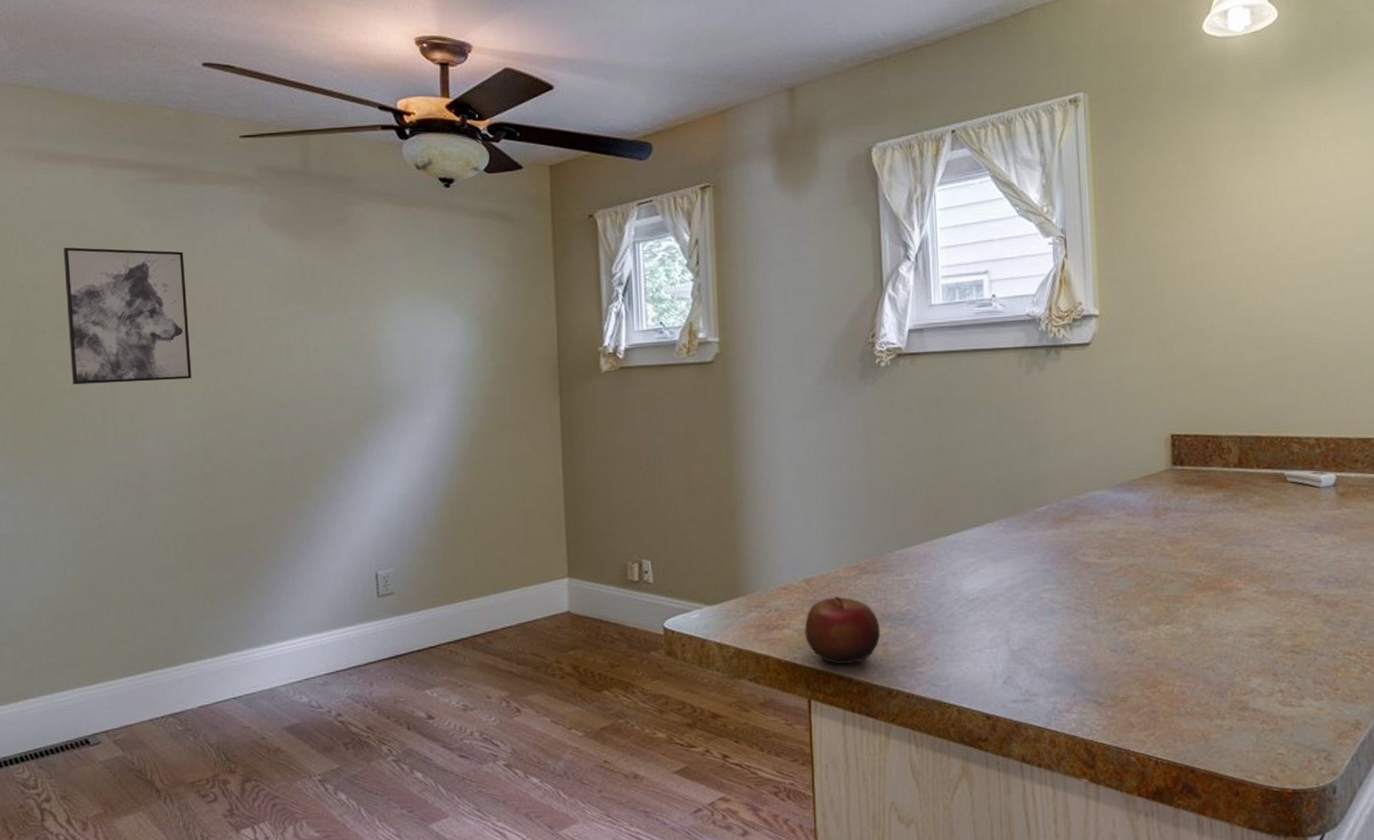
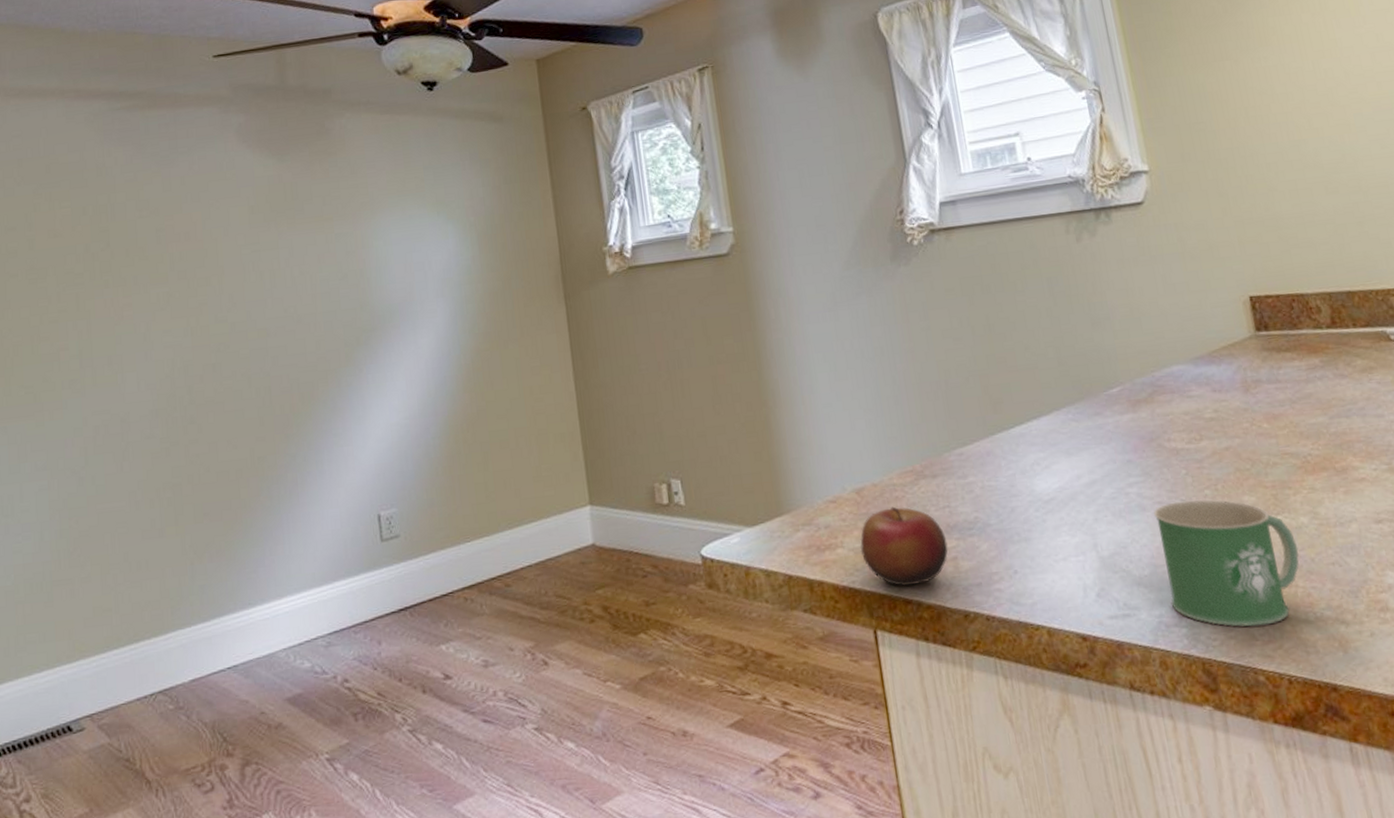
wall art: present [63,247,192,385] -> none [35,179,172,329]
mug: none [1061,607,1180,716] -> present [1153,499,1300,627]

